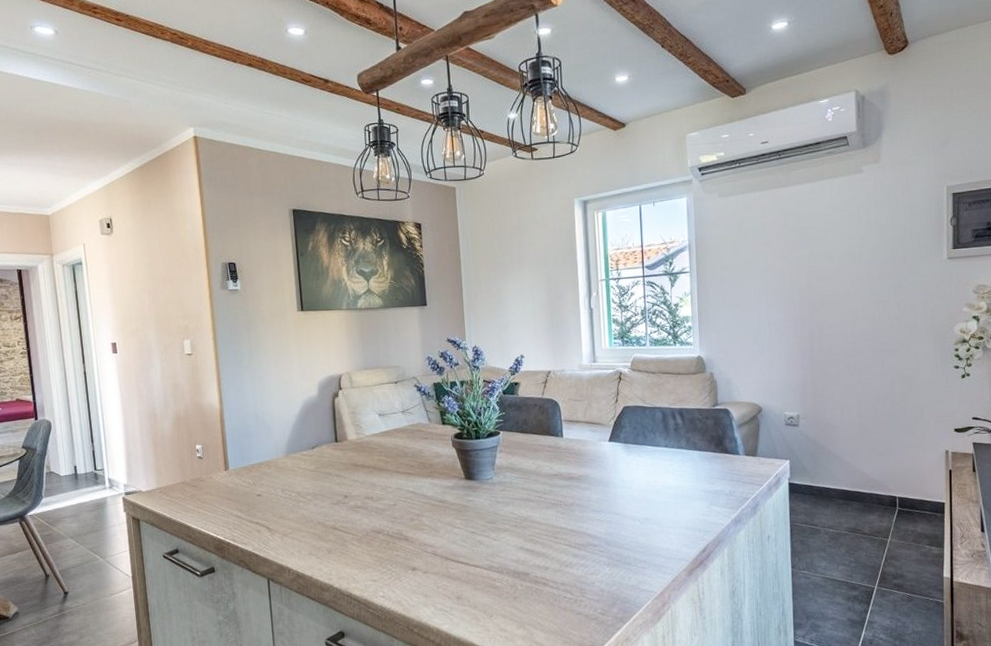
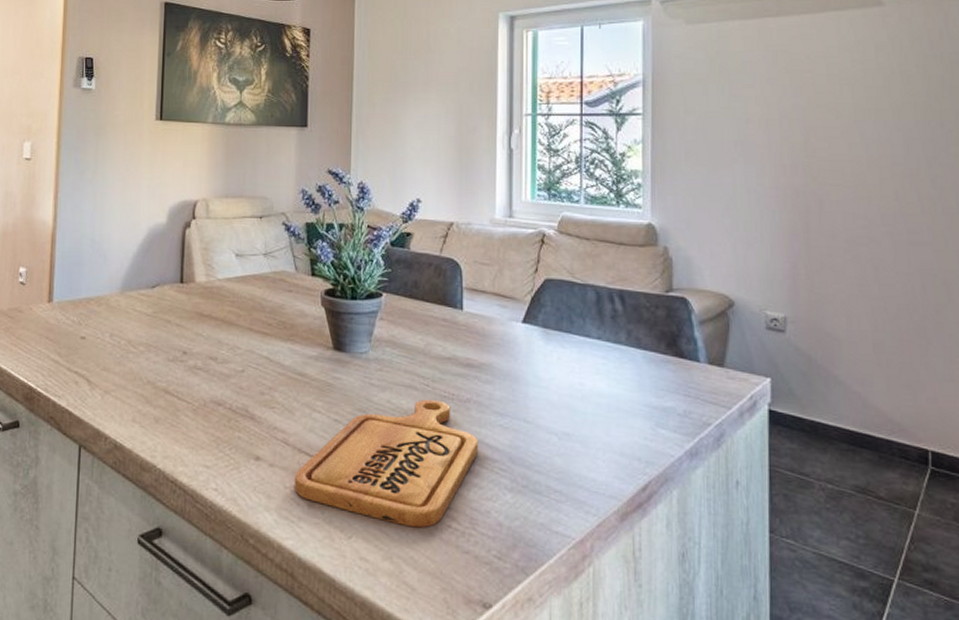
cutting board: none [444,507,583,602] -> present [294,399,479,528]

